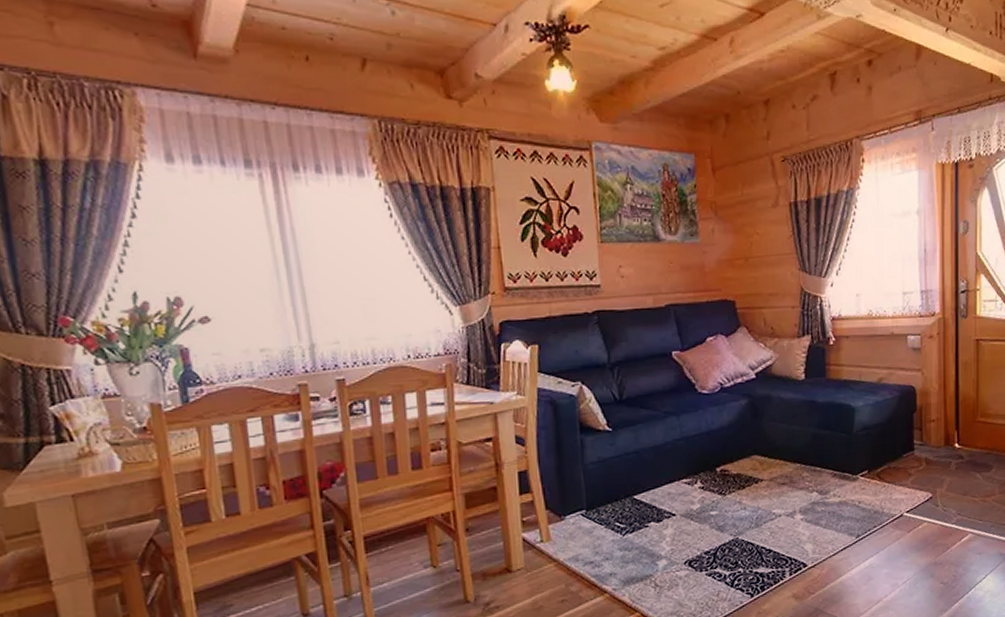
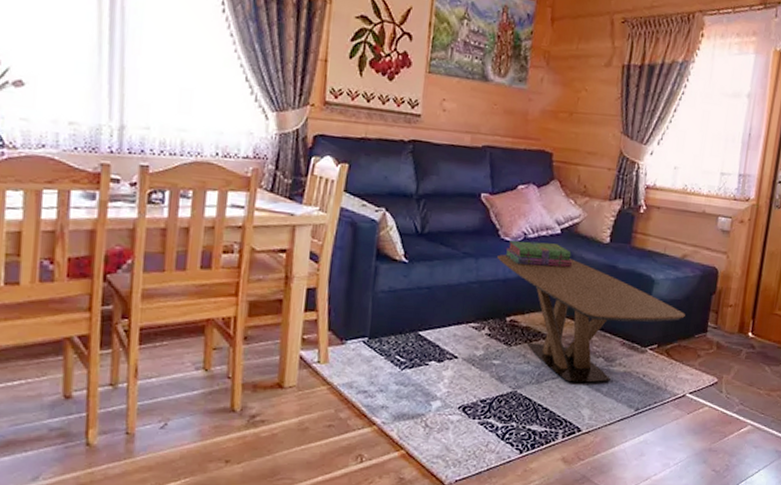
coffee table: none [698,400,890,521] -> present [497,254,685,383]
stack of books: none [706,389,773,416] -> present [506,241,573,268]

